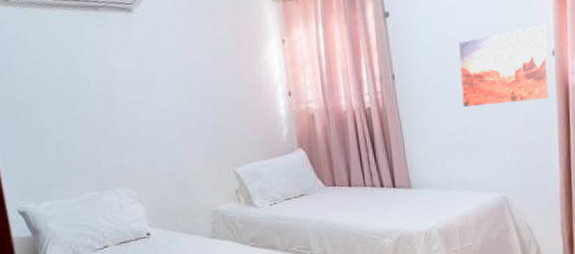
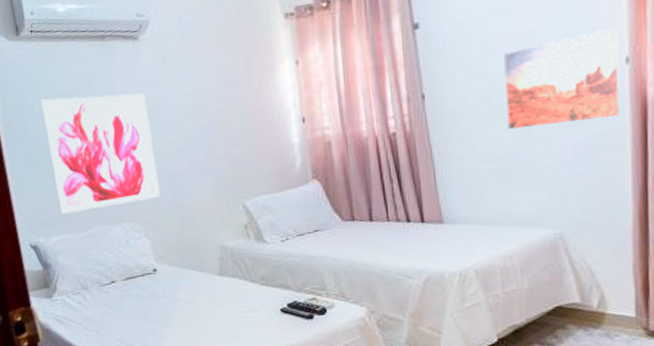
wall art: none [31,63,154,180] -> present [40,93,160,215]

